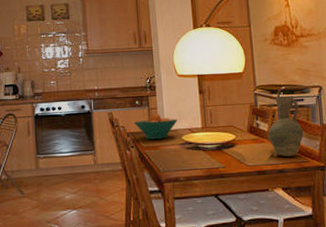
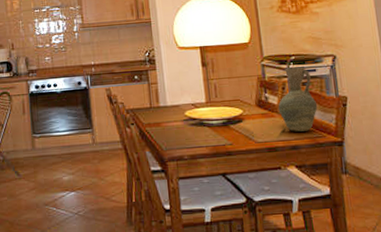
fruit bowl: present [134,113,178,140] -> none [133,88,180,116]

